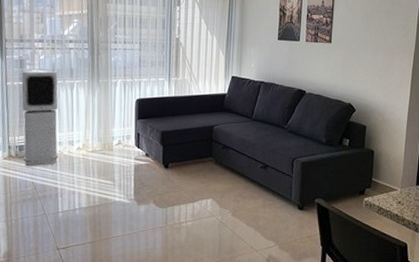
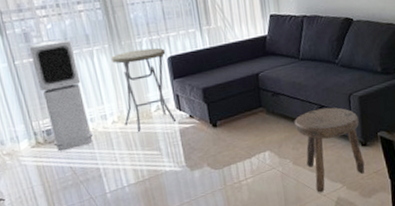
side table: none [87,88,136,162] -> present [110,47,177,133]
stool: none [239,167,299,247] -> present [294,107,365,193]

